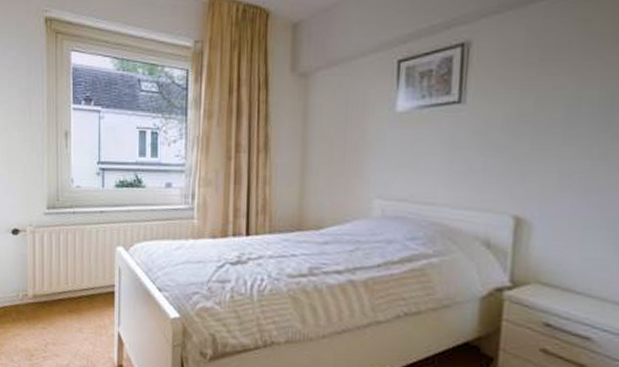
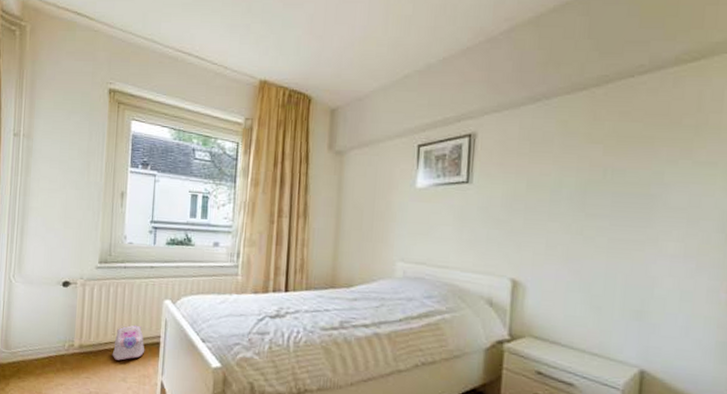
plush toy: none [66,272,100,311] -> present [112,324,145,361]

